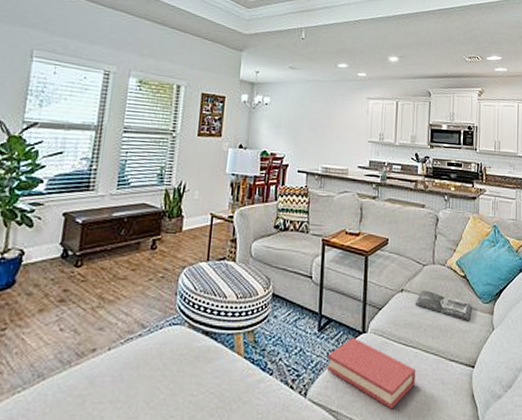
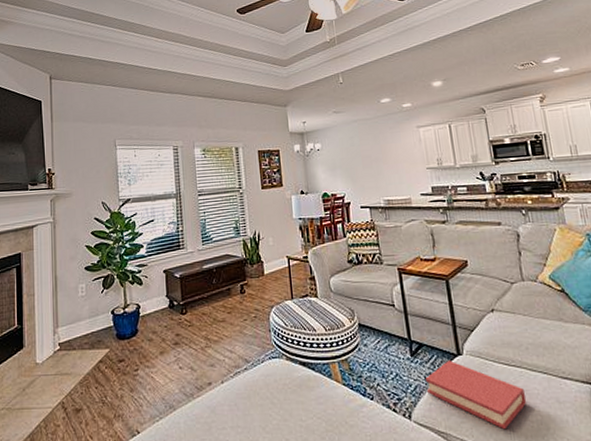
magazine: present [415,290,472,322] -> none [509,308,578,337]

